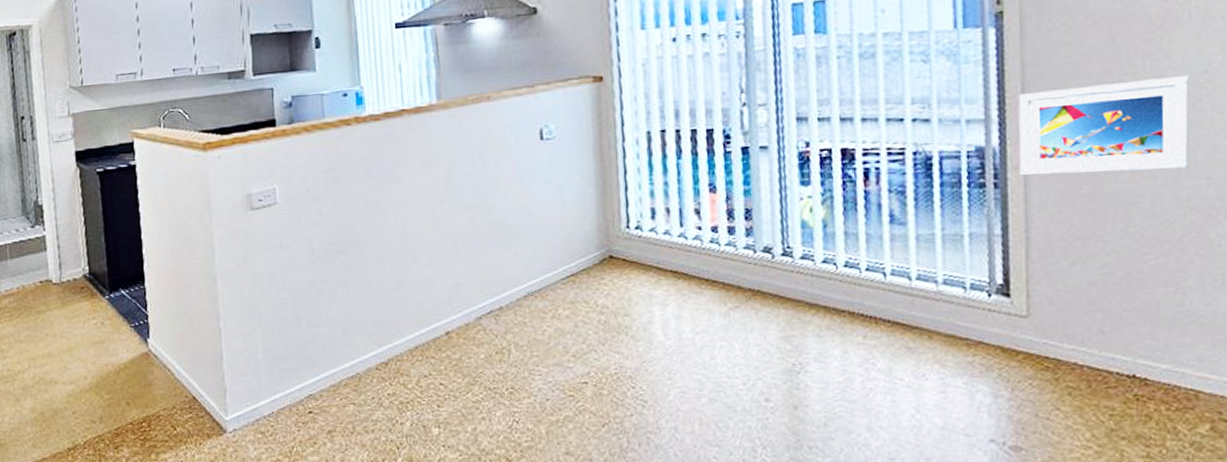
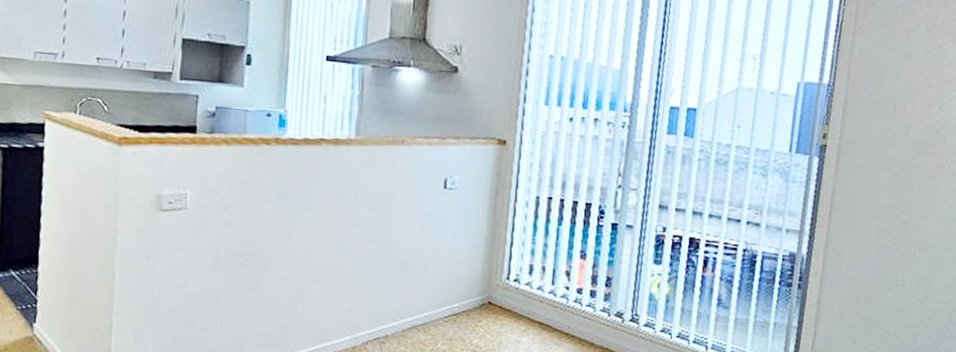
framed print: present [1018,75,1190,176] -> none [817,215,946,294]

